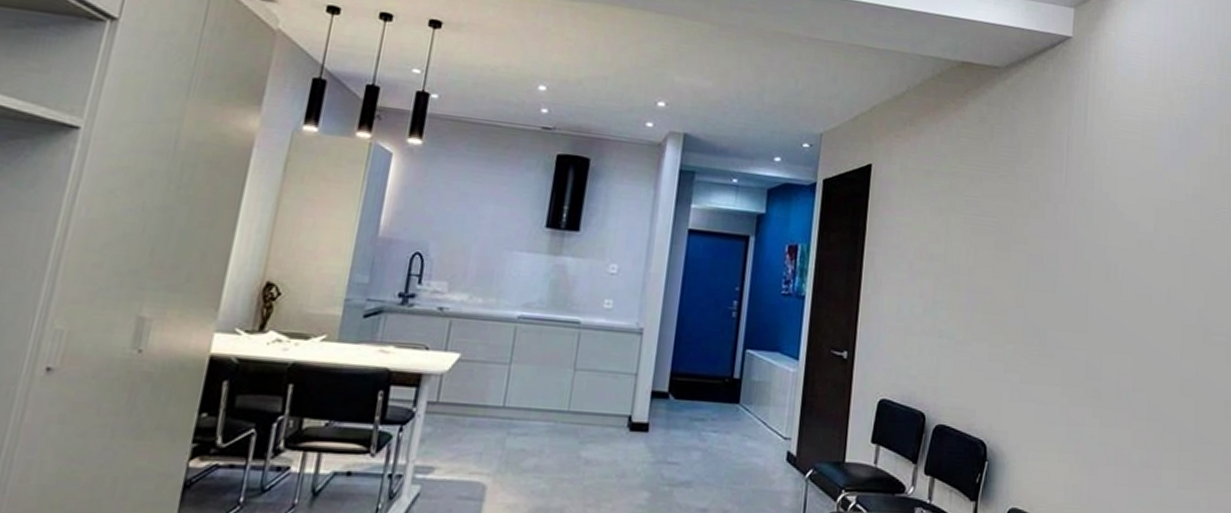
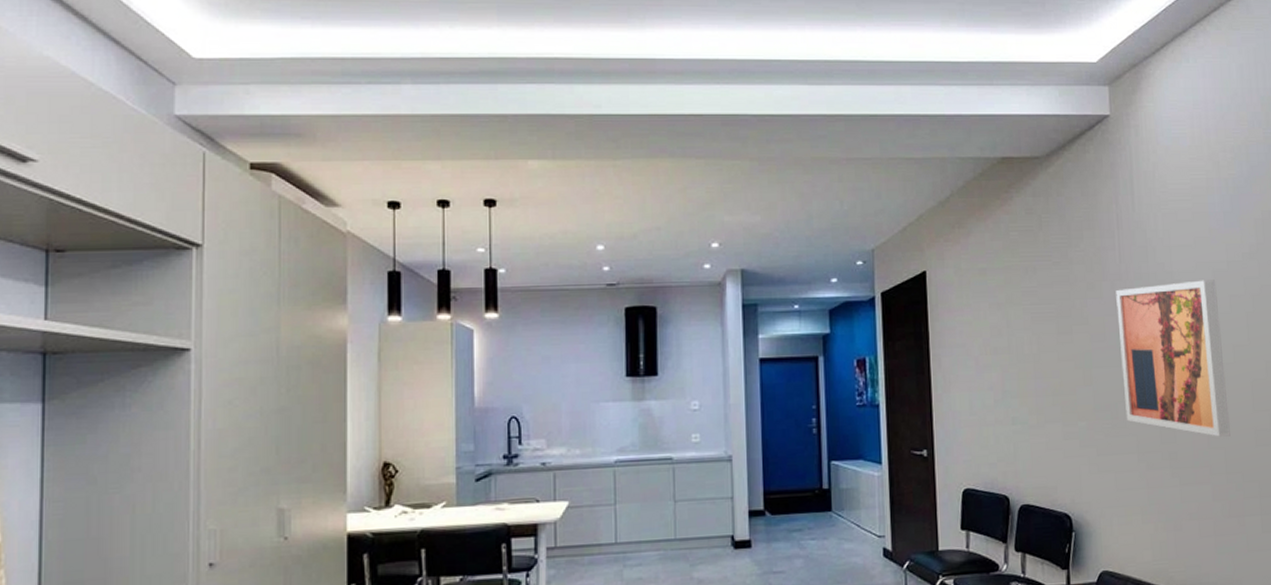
wall art: none [1054,212,1157,381] -> present [1116,279,1230,437]

